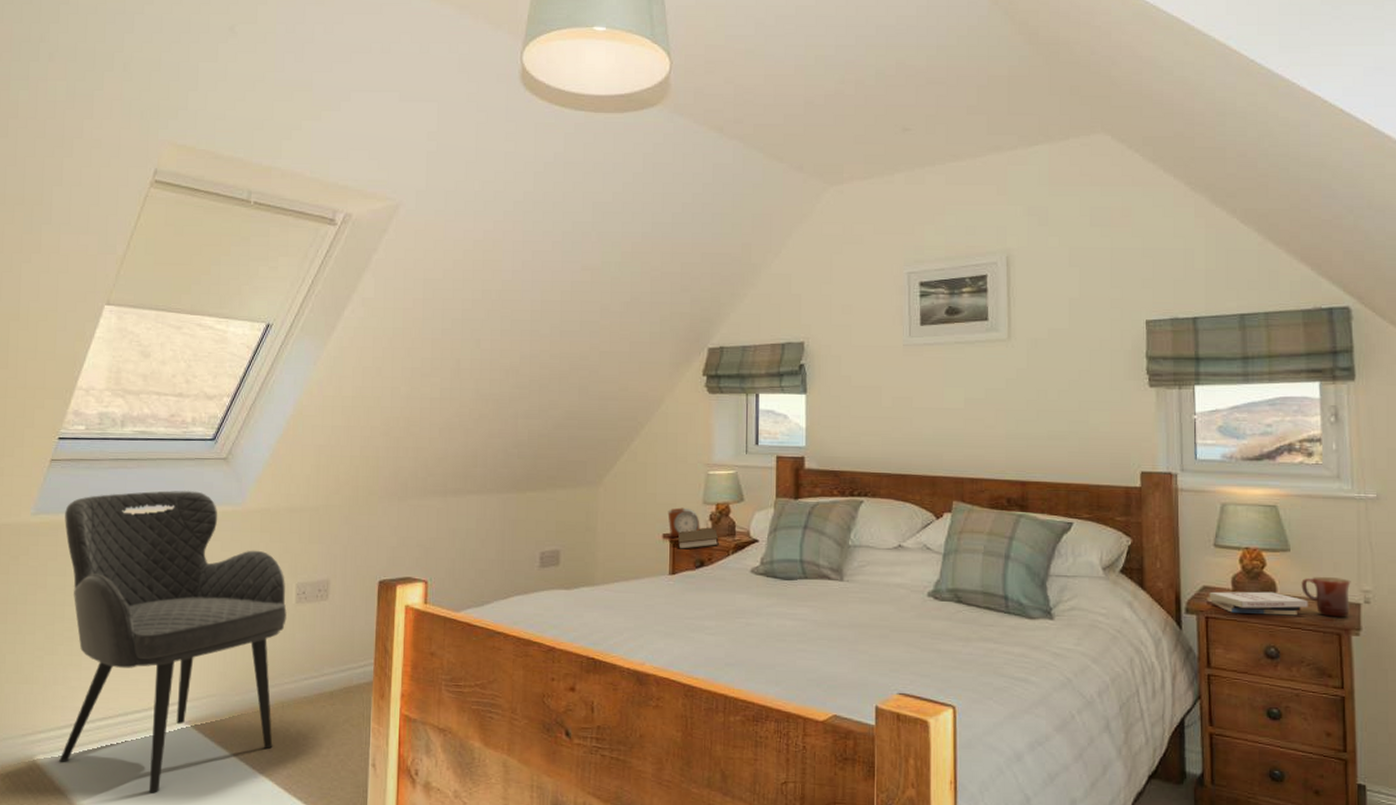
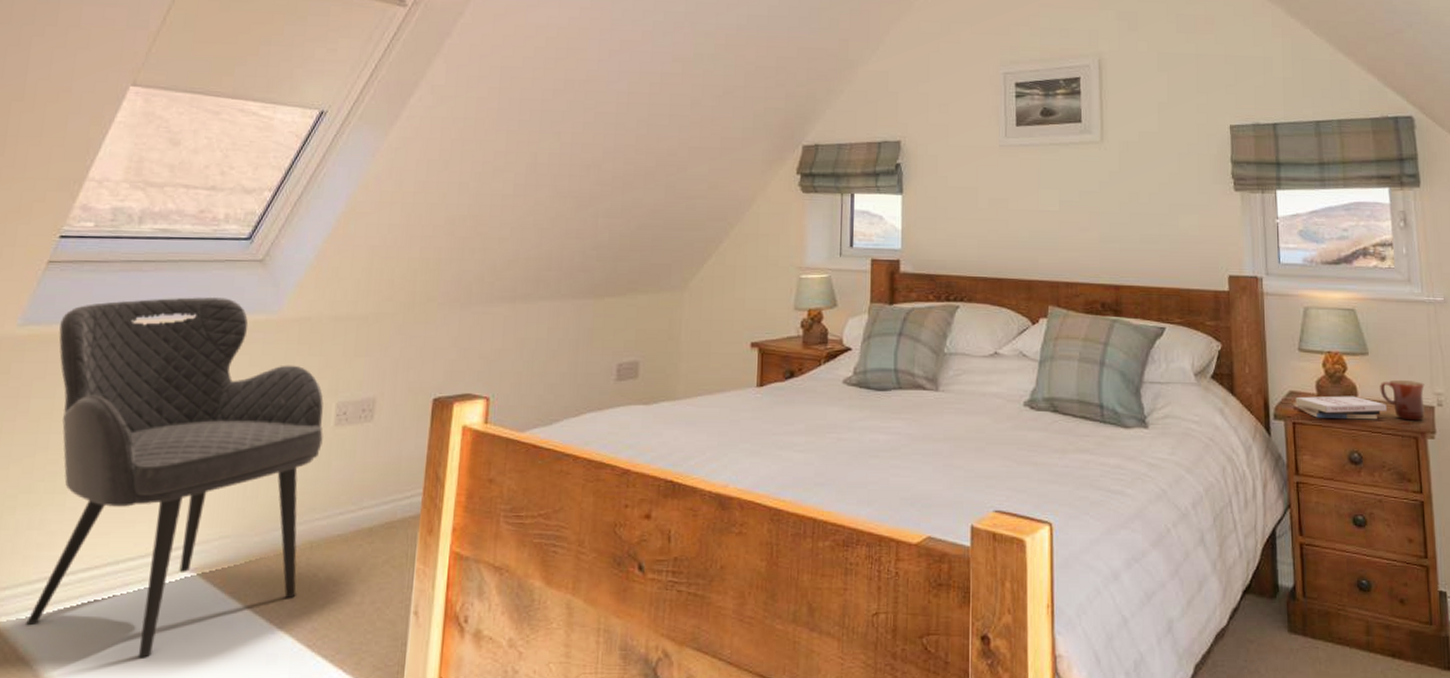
alarm clock: present [667,507,700,539] -> none [756,314,791,348]
book: present [678,527,719,549] -> none [767,335,810,359]

